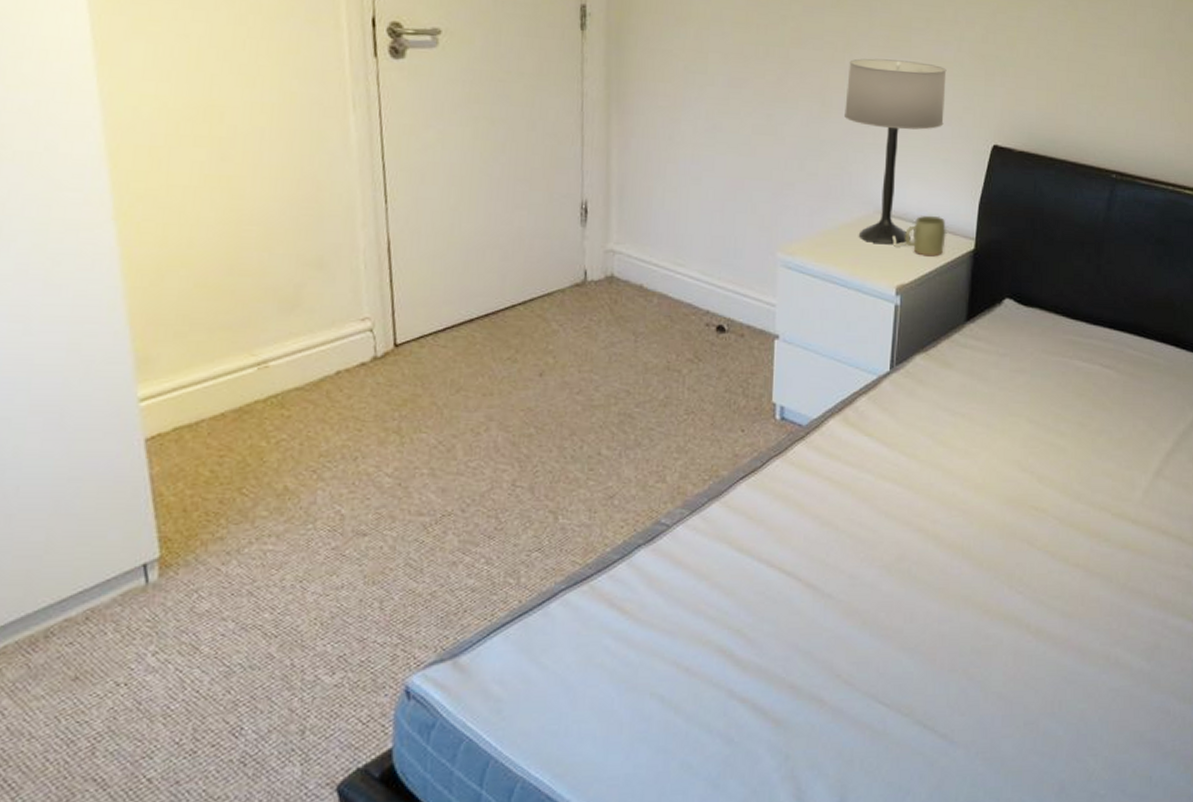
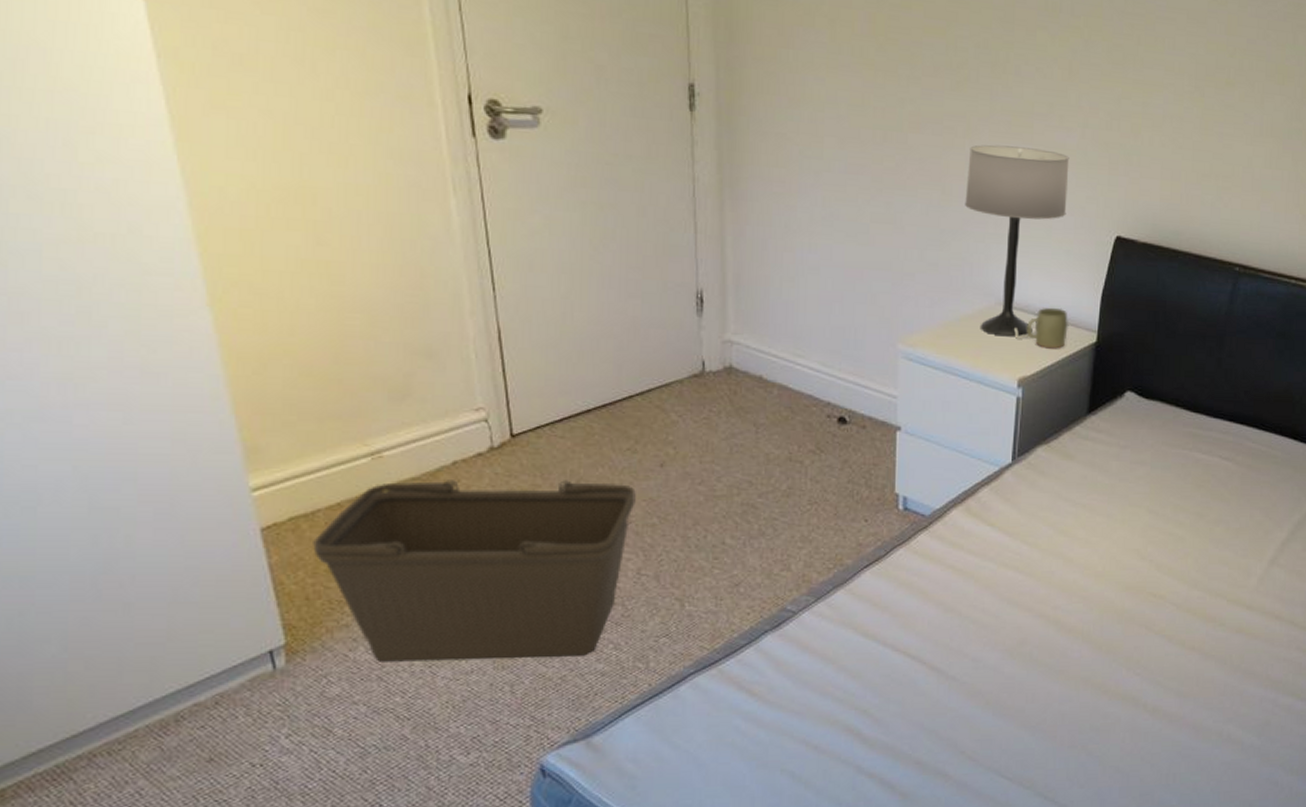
bicycle basket: none [194,390,514,576] -> present [313,480,636,662]

